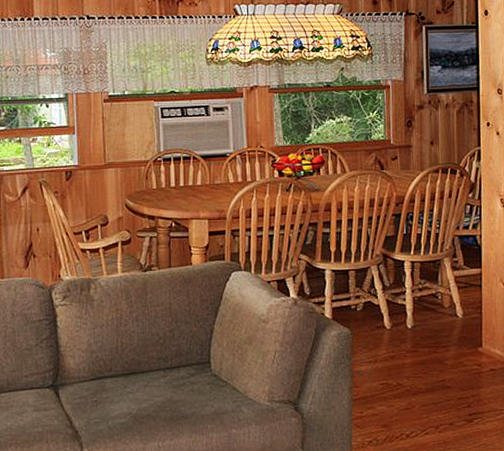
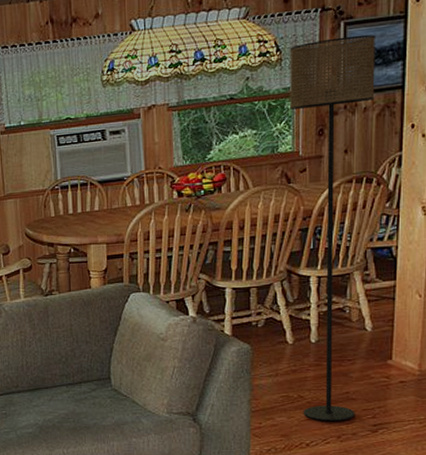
floor lamp: none [379,39,455,411] -> present [289,34,375,422]

